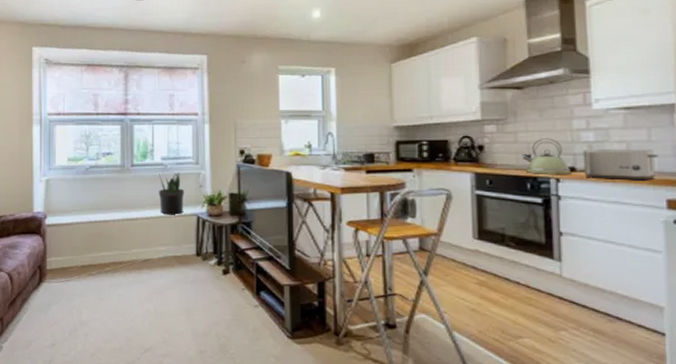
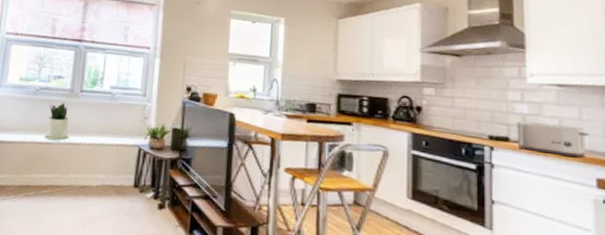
planter: none [100,179,125,218] -> present [44,102,69,142]
planter: present [158,172,185,215] -> none [103,102,130,144]
kettle: present [521,138,572,174] -> none [458,106,506,144]

